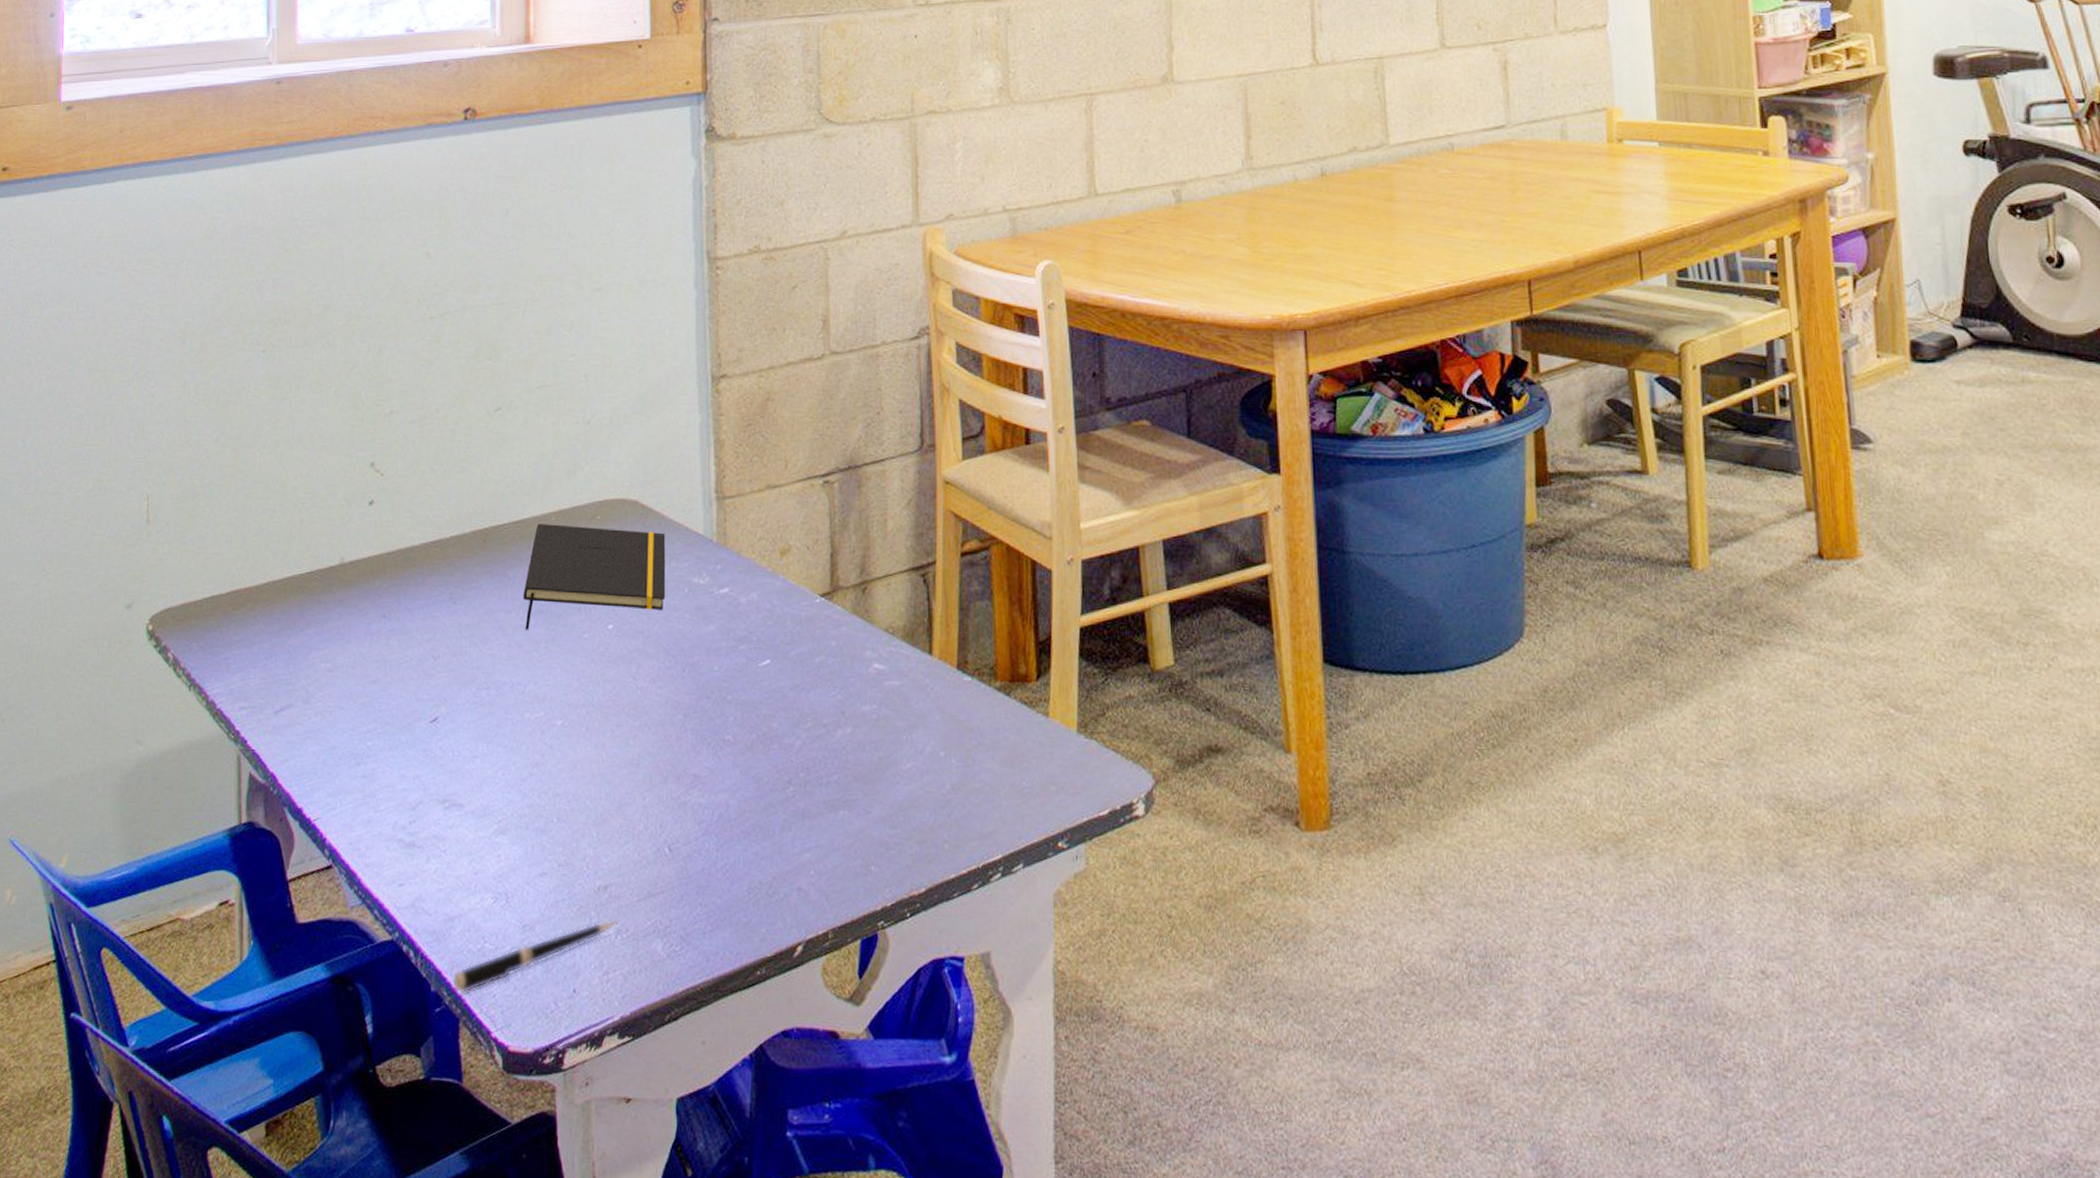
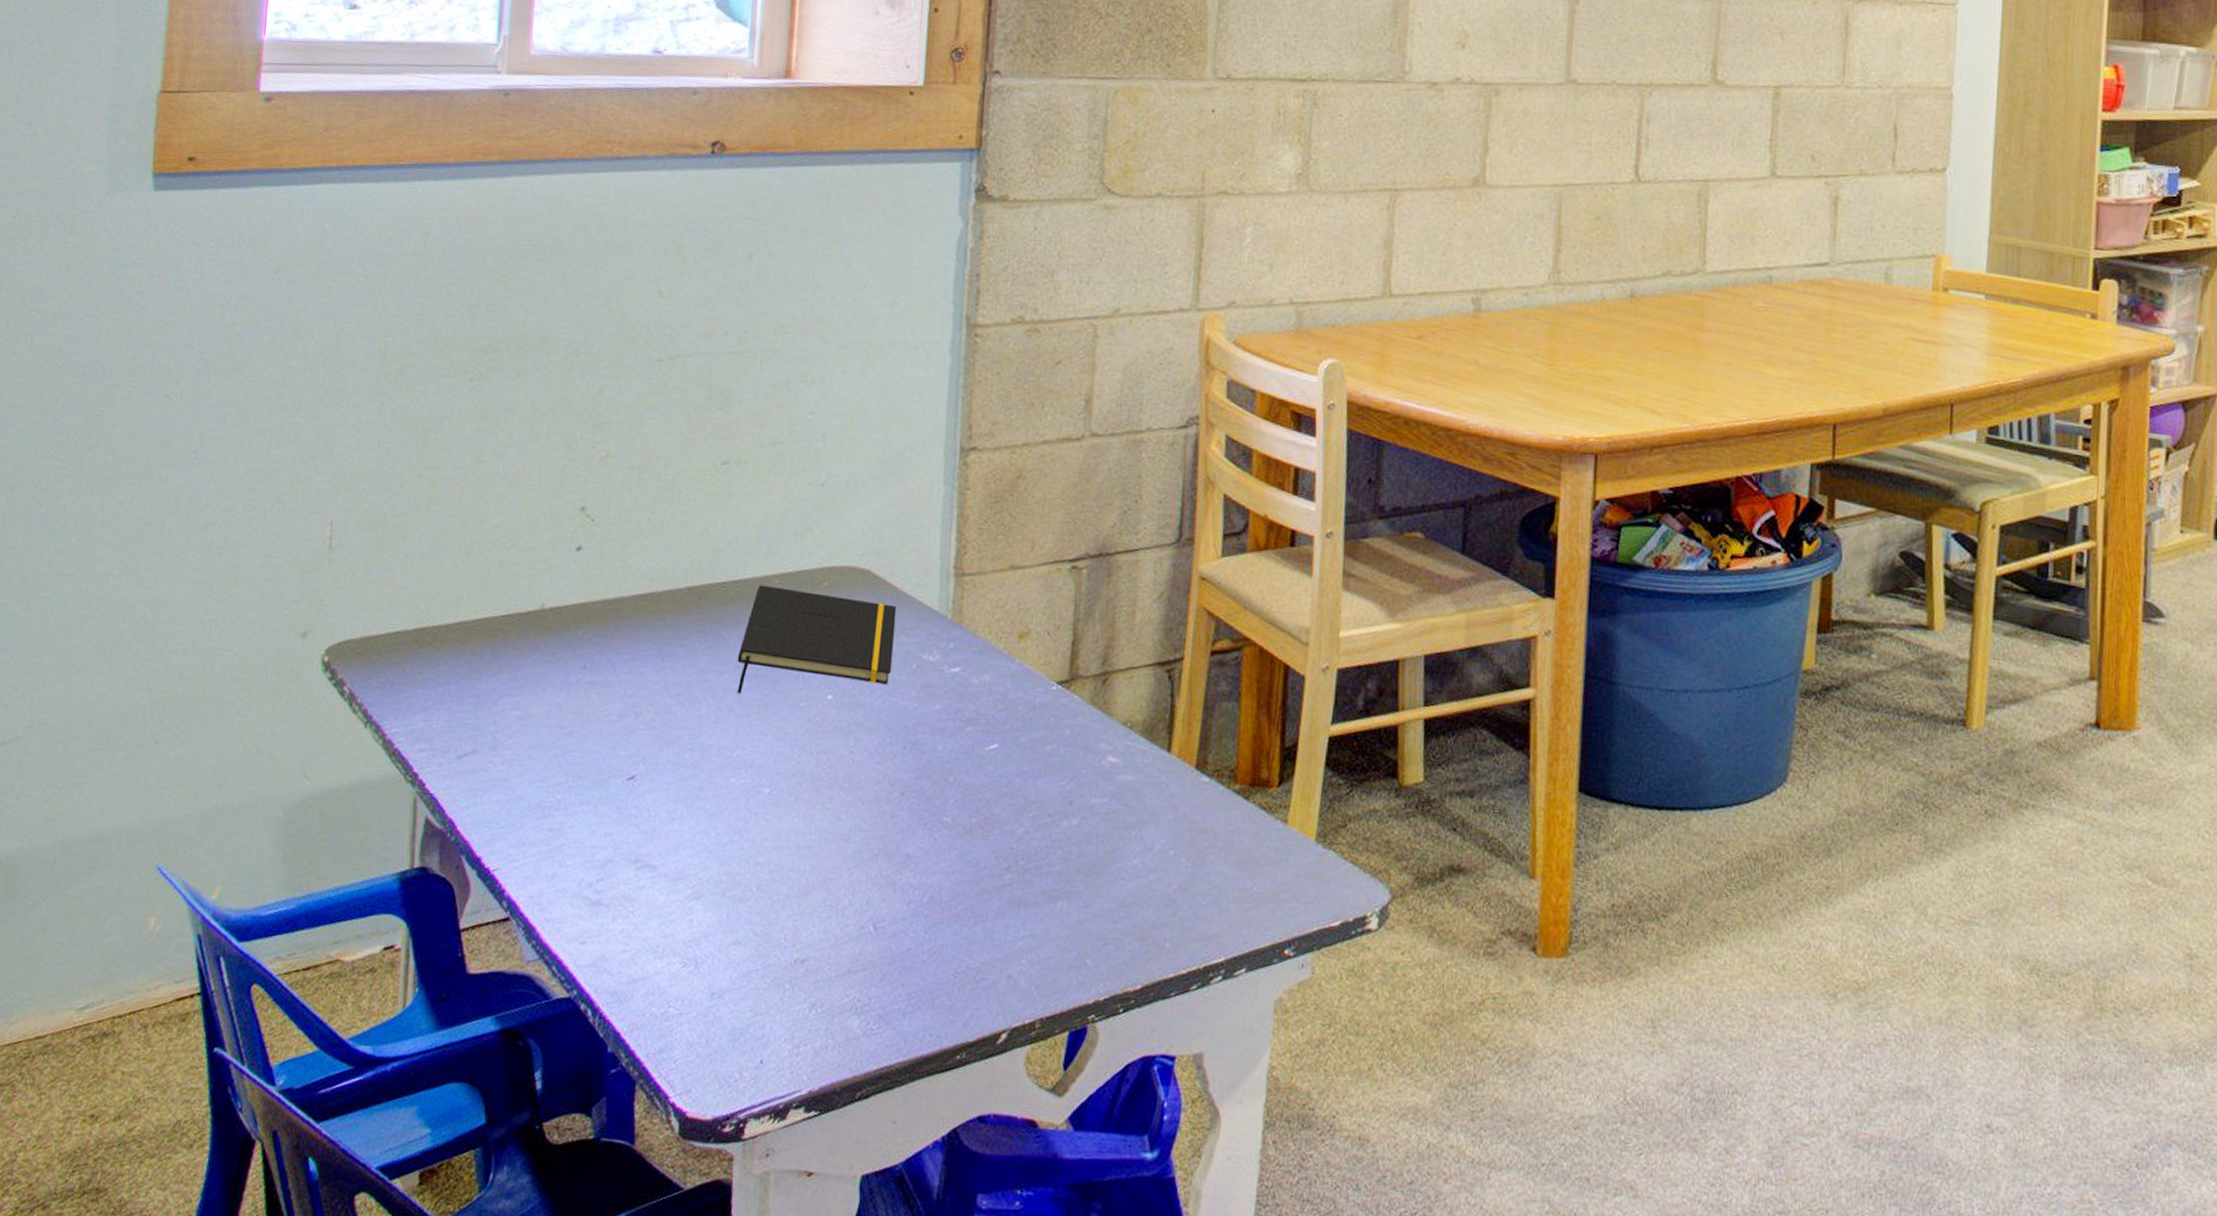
pen: present [452,920,619,994] -> none [630,993,814,1058]

